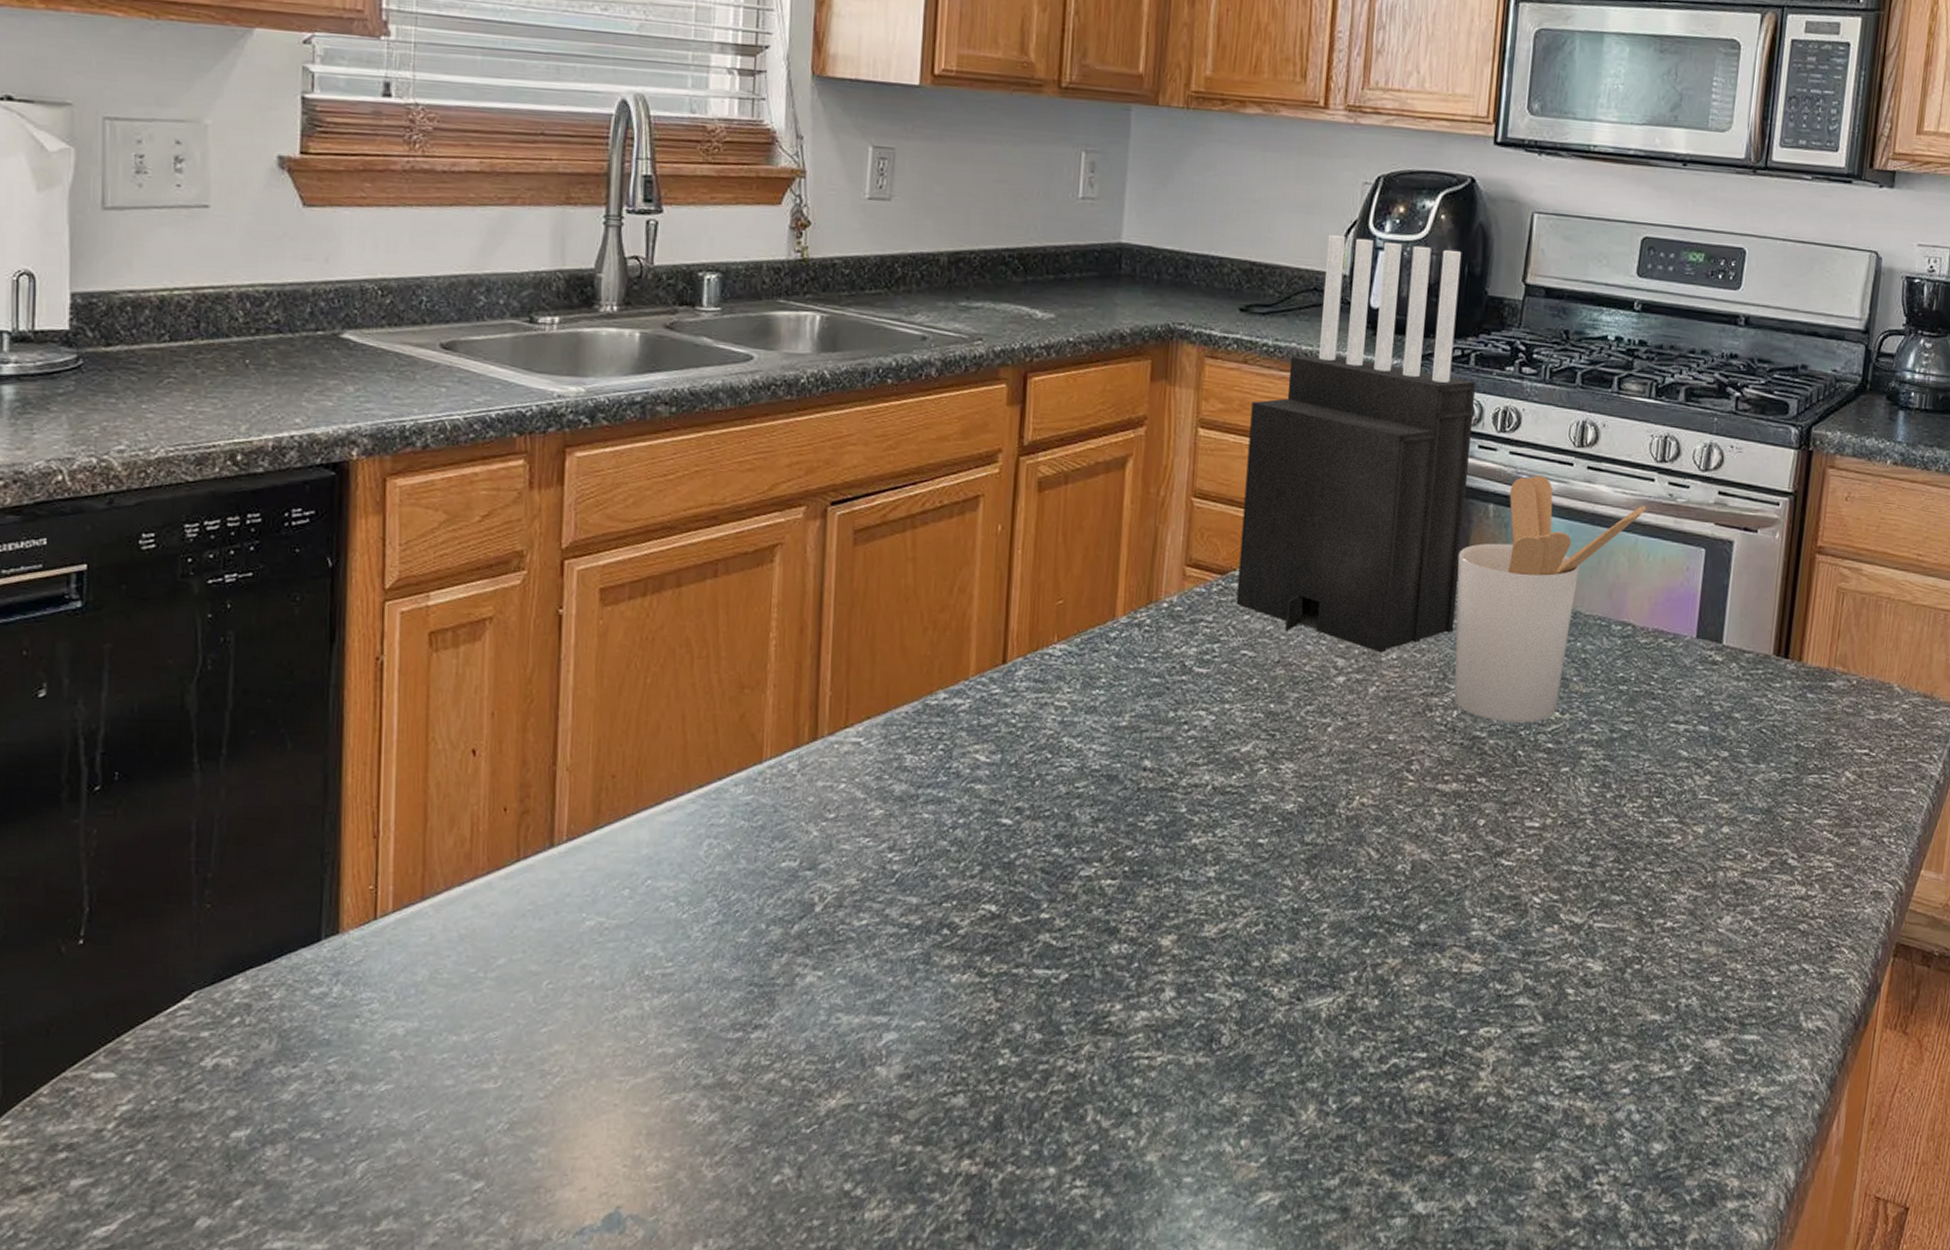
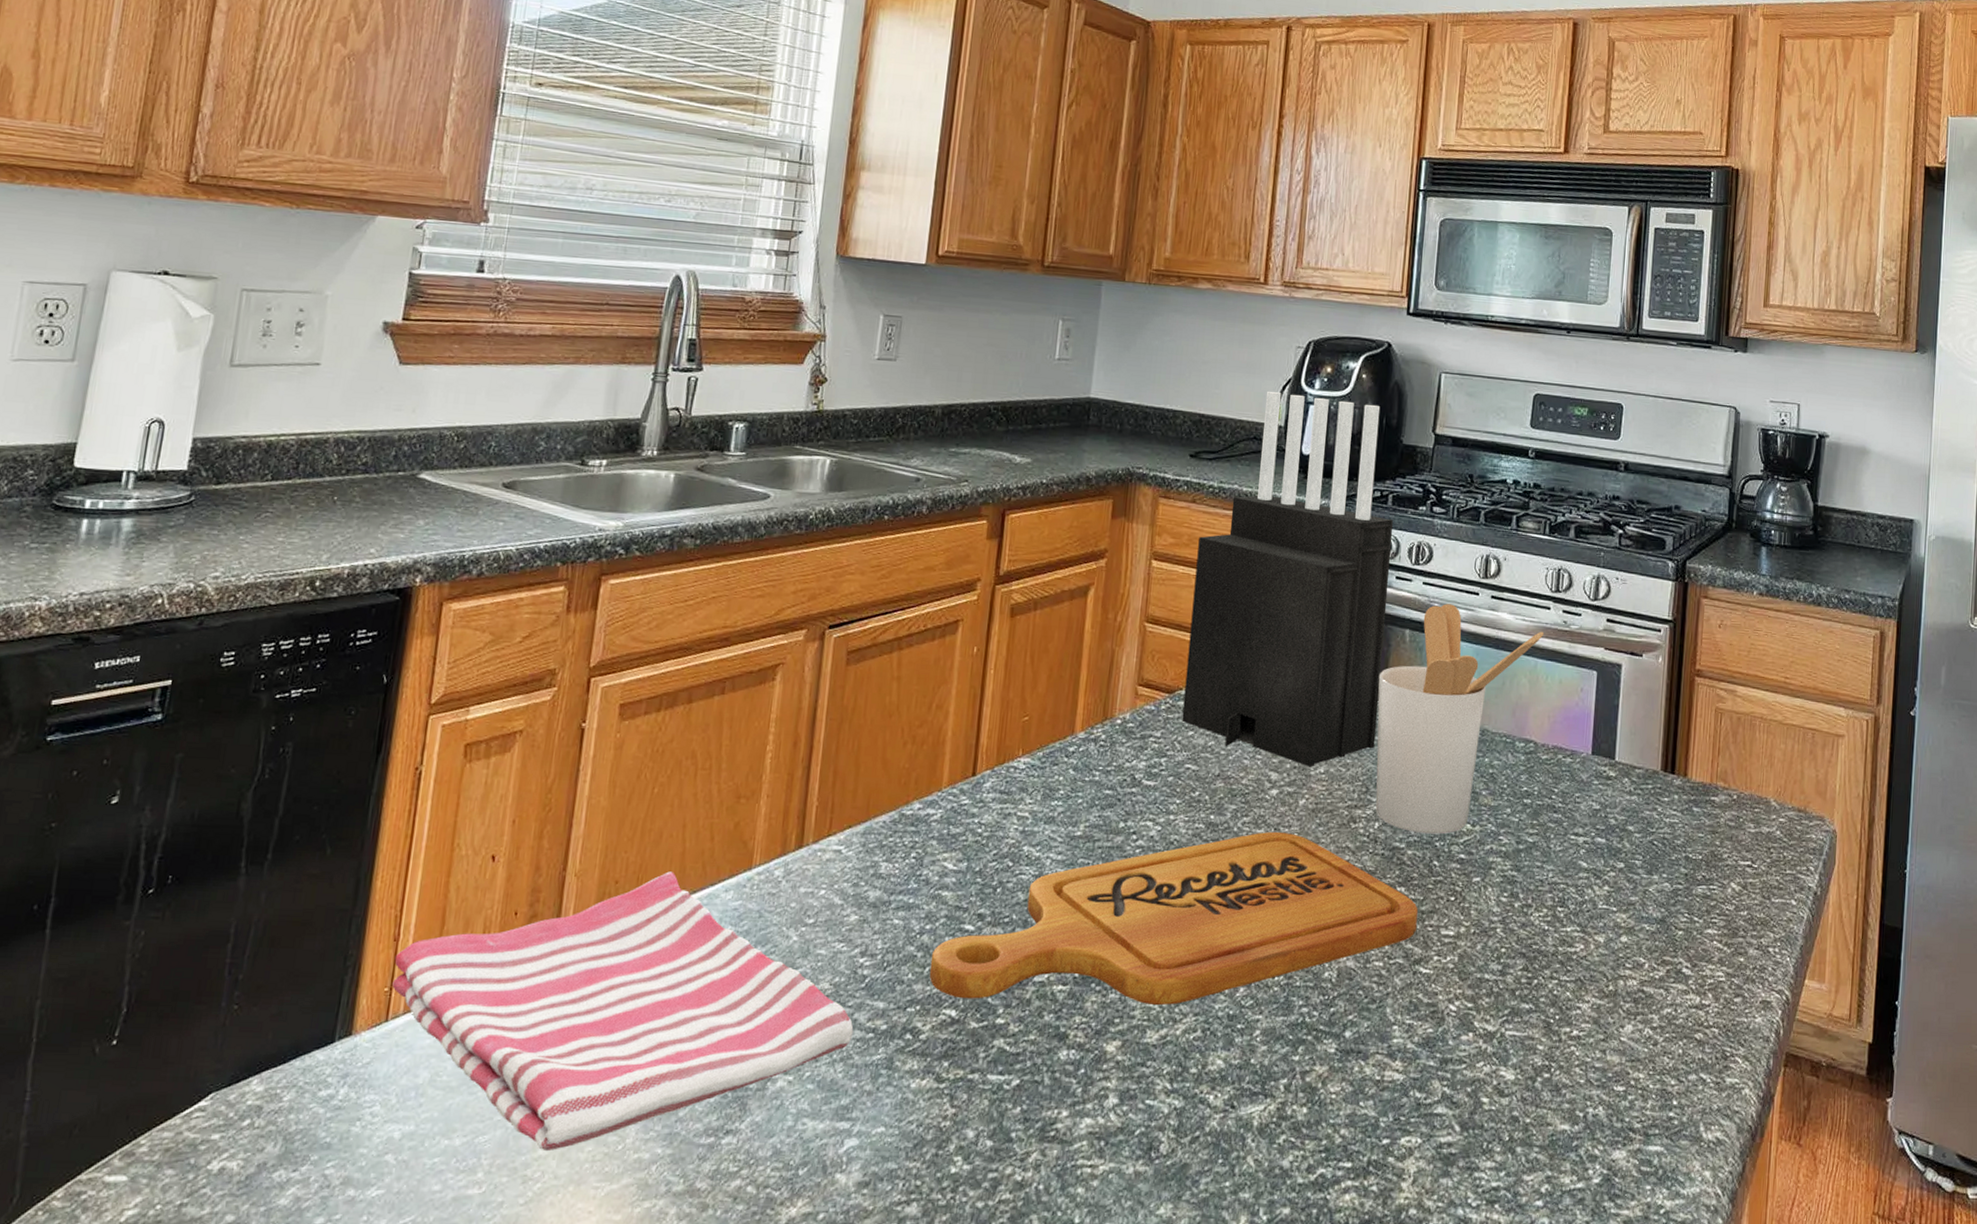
dish towel: none [376,765,886,1047] -> present [392,871,854,1152]
cutting board: none [965,720,1500,900] -> present [929,831,1418,1006]

